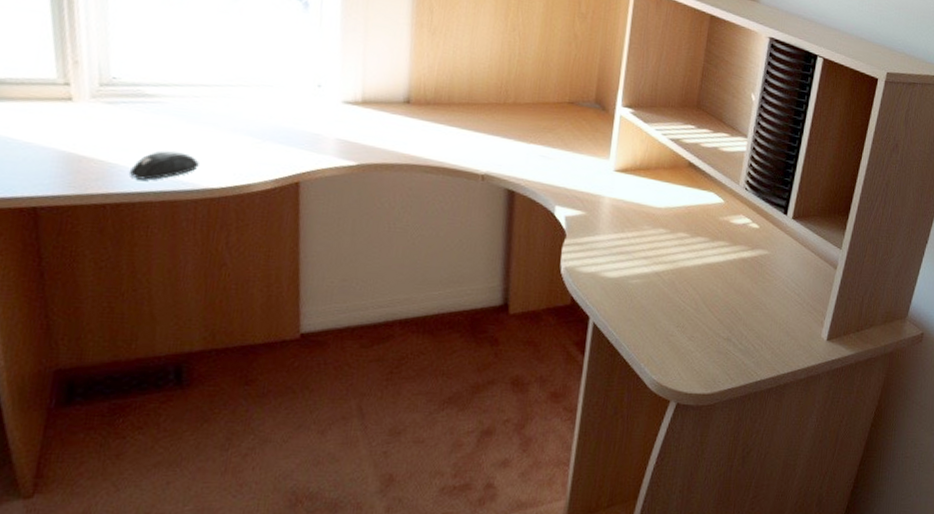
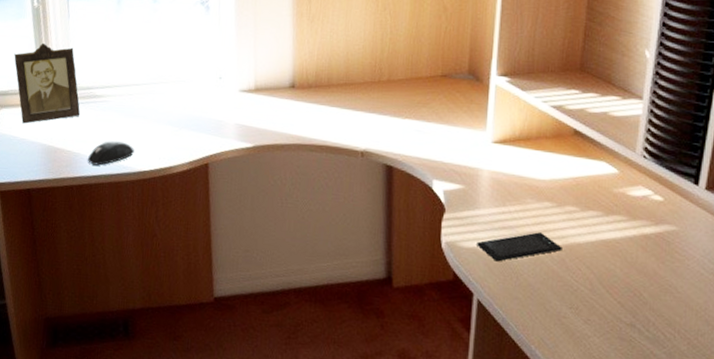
photo frame: none [16,21,121,123] -> present [14,42,81,124]
smartphone: none [595,257,673,286] -> present [477,232,562,262]

